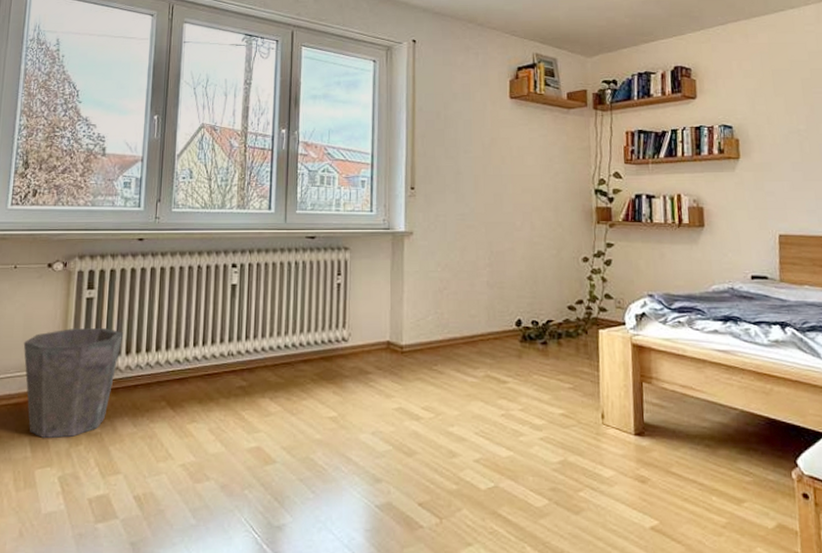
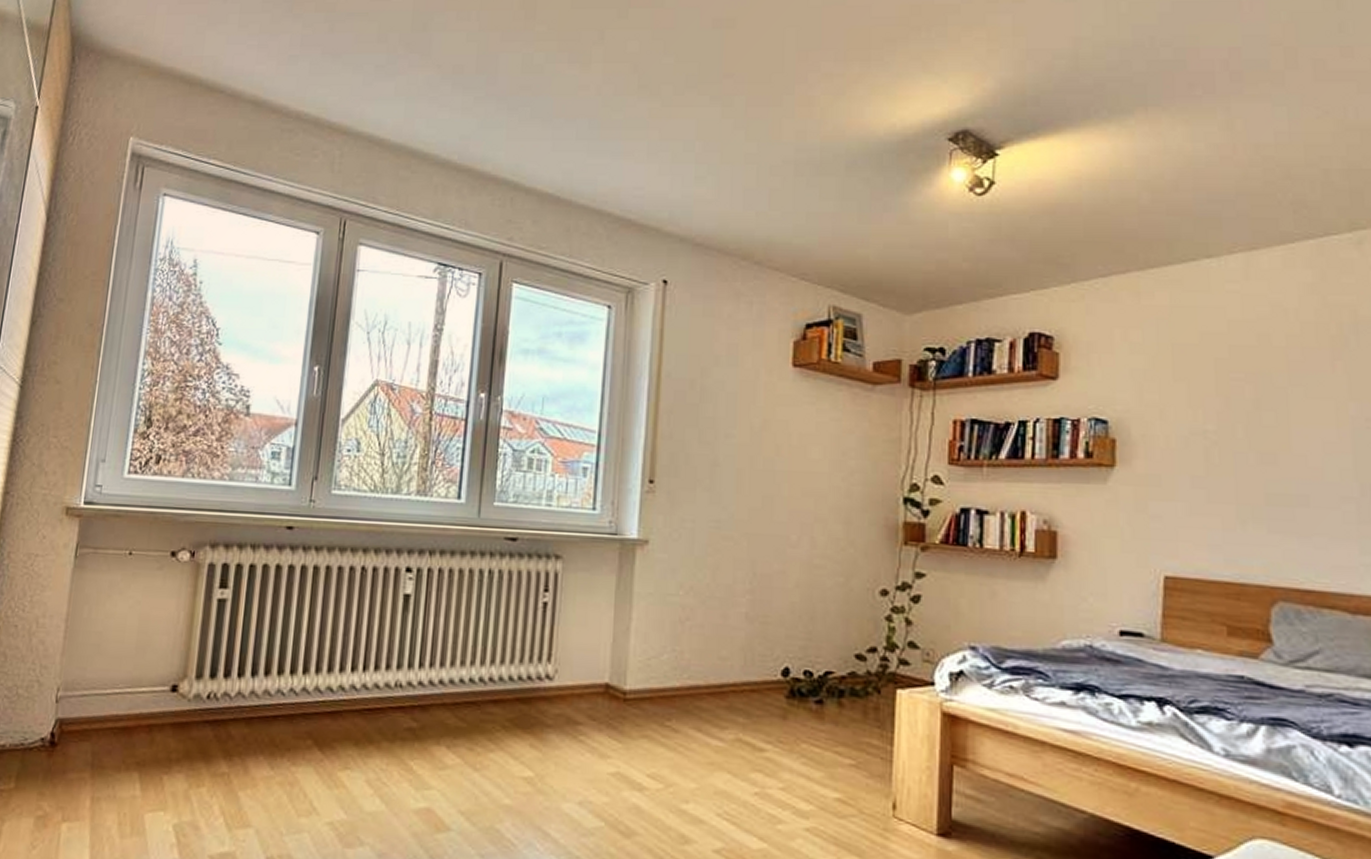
waste bin: present [23,327,124,438] -> none [136,636,263,776]

